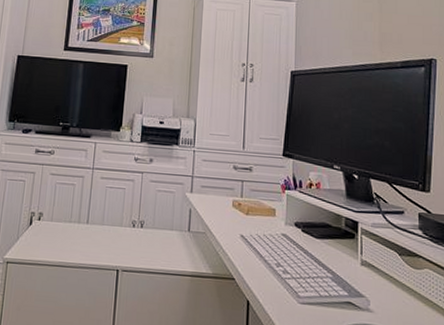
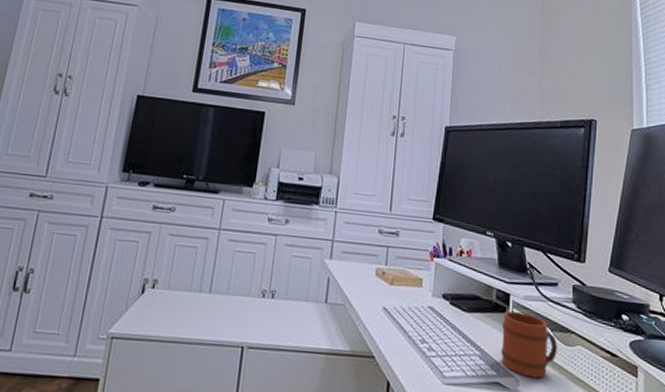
mug: none [352,237,405,299] -> present [501,310,557,379]

